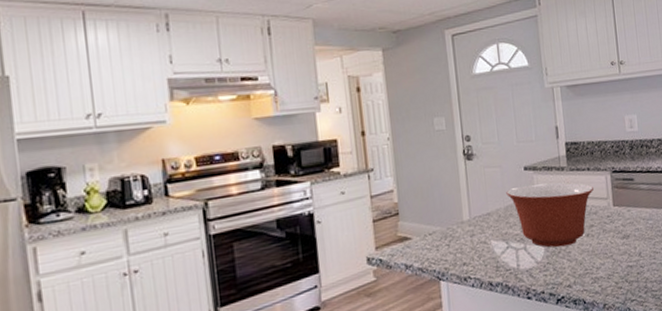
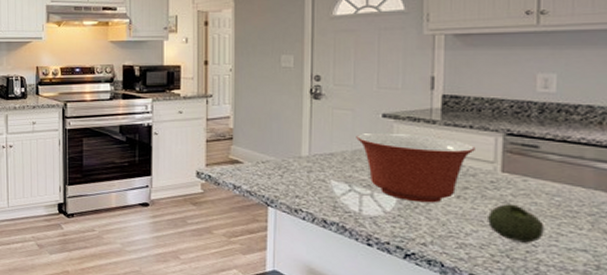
fruit: none [609,233,646,266] -> present [488,204,544,243]

